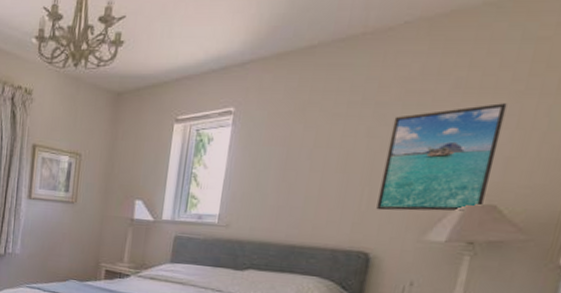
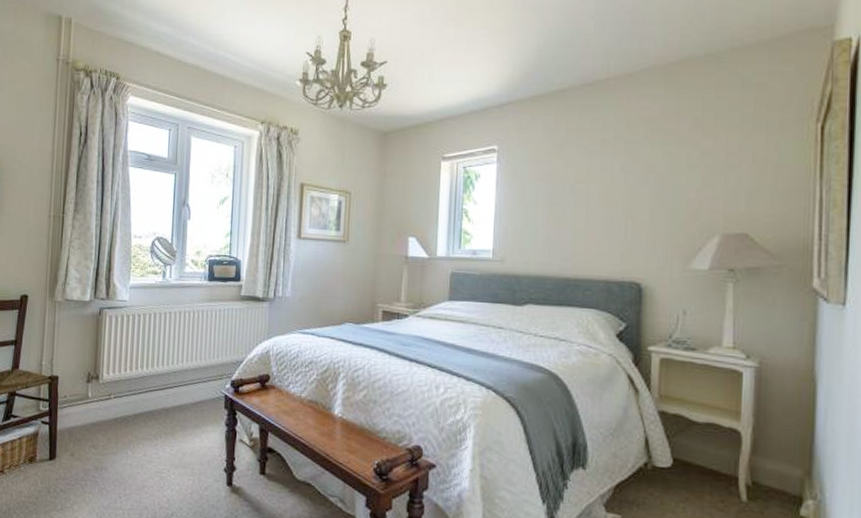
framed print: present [376,103,508,211] -> none [641,140,741,241]

